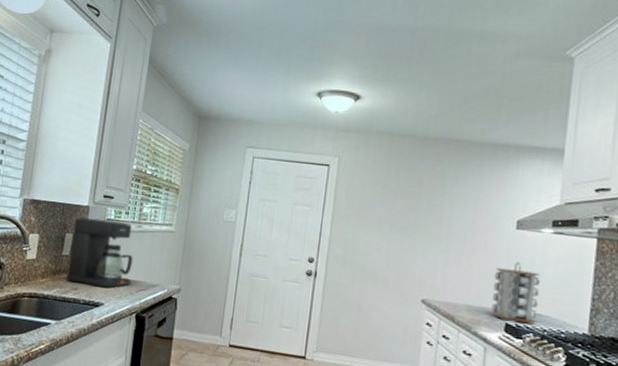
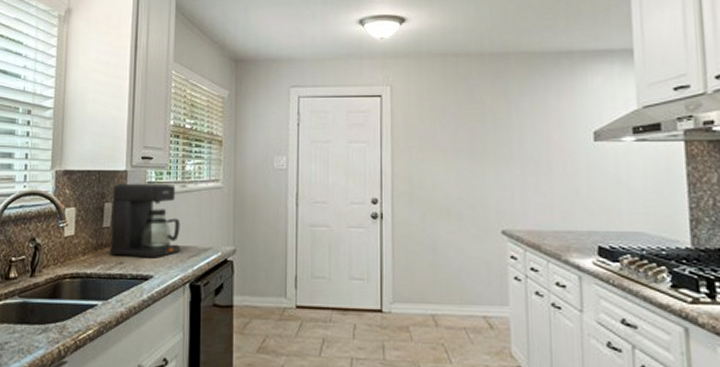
spice rack: present [490,261,541,324] -> none [577,176,632,244]

